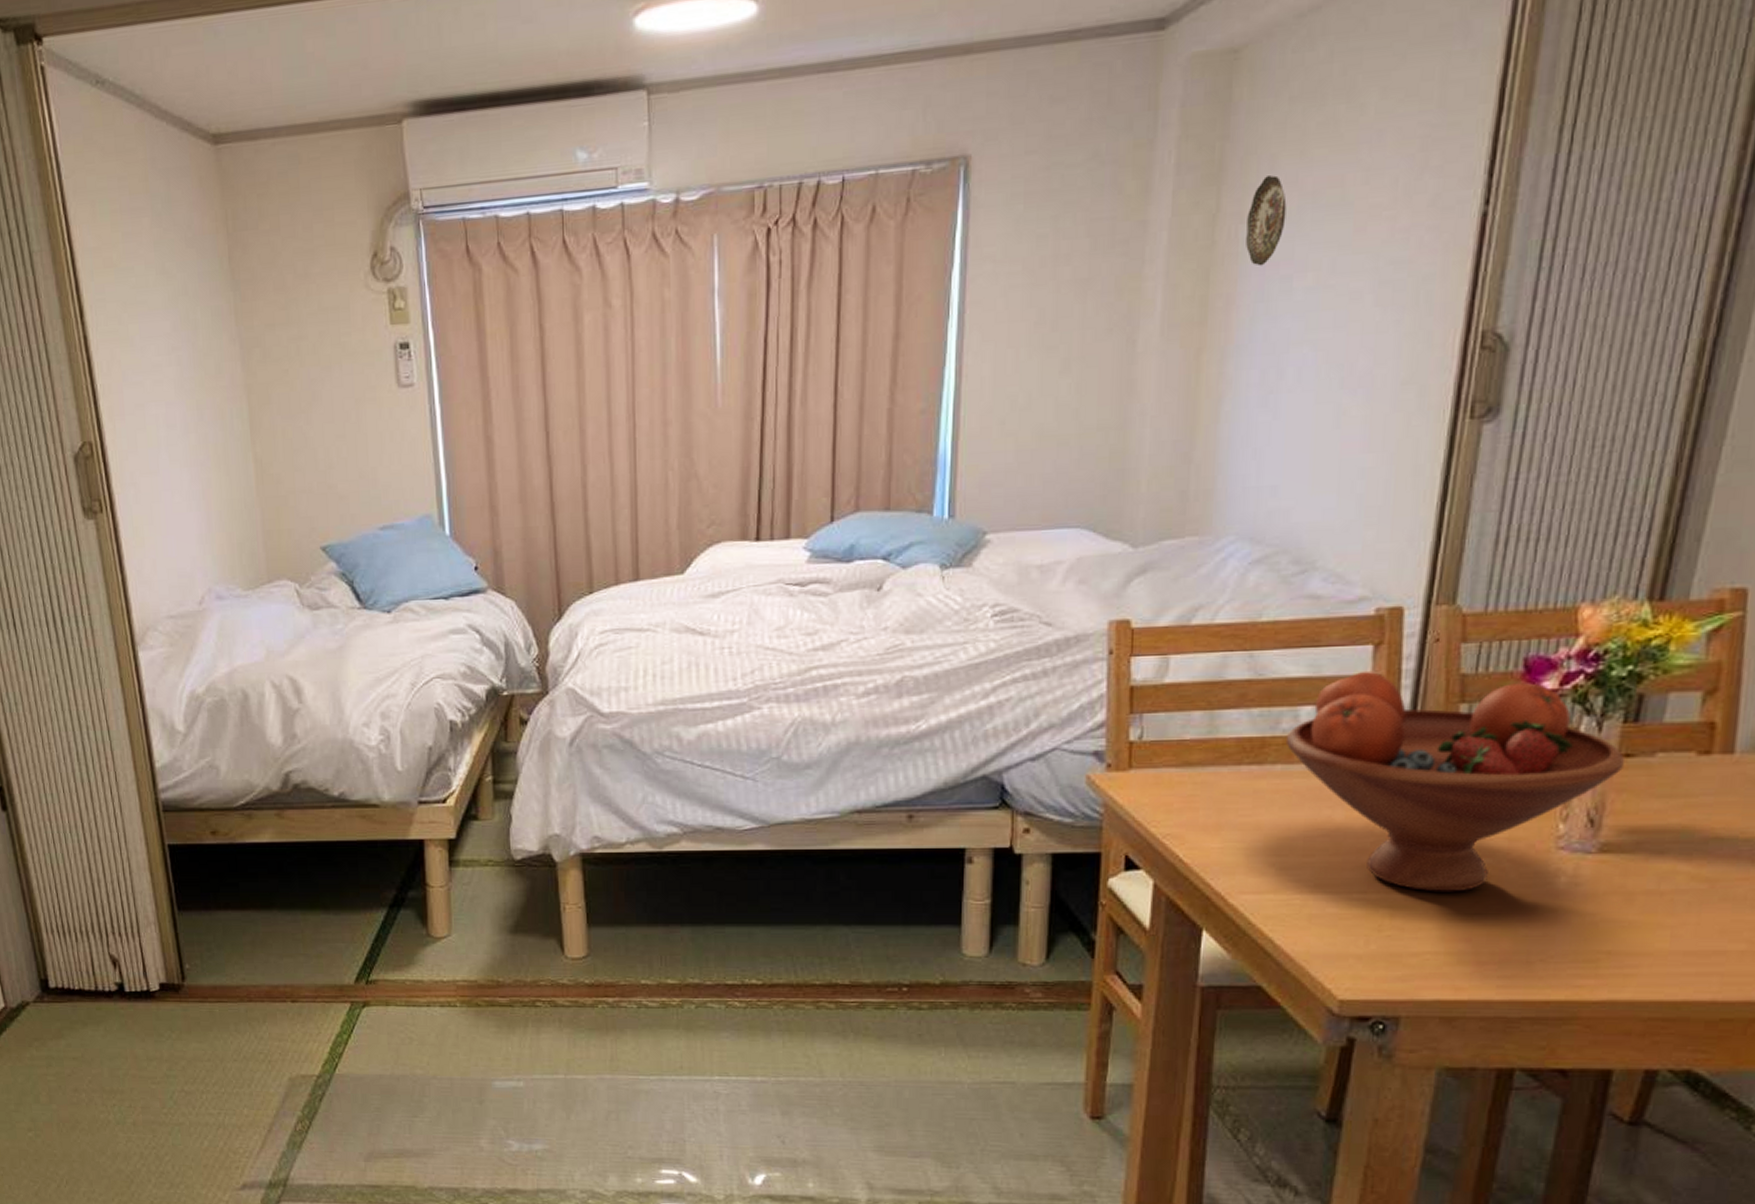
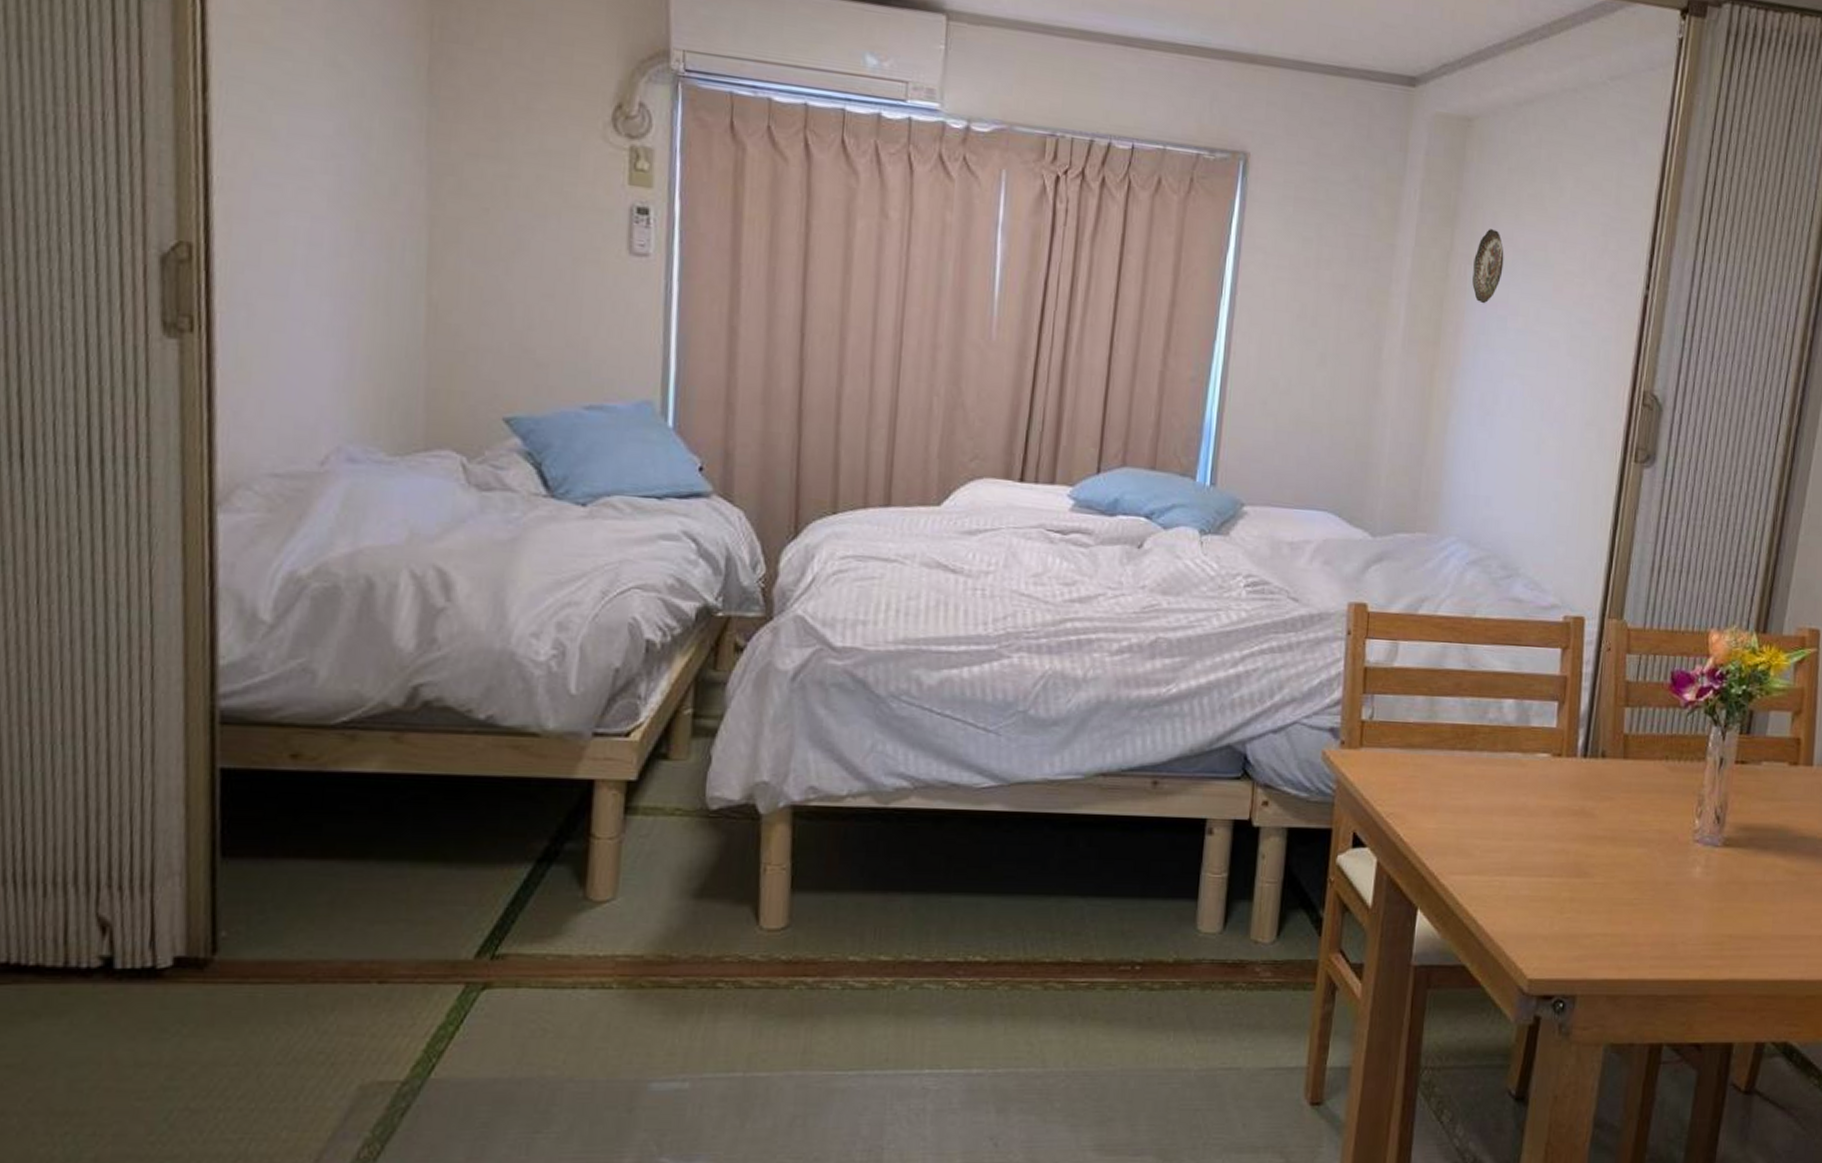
fruit bowl: present [1285,672,1624,892] -> none [1491,672,1740,878]

